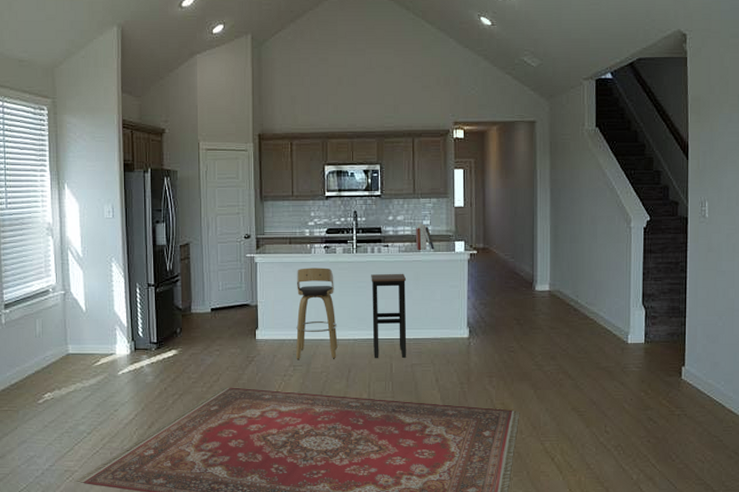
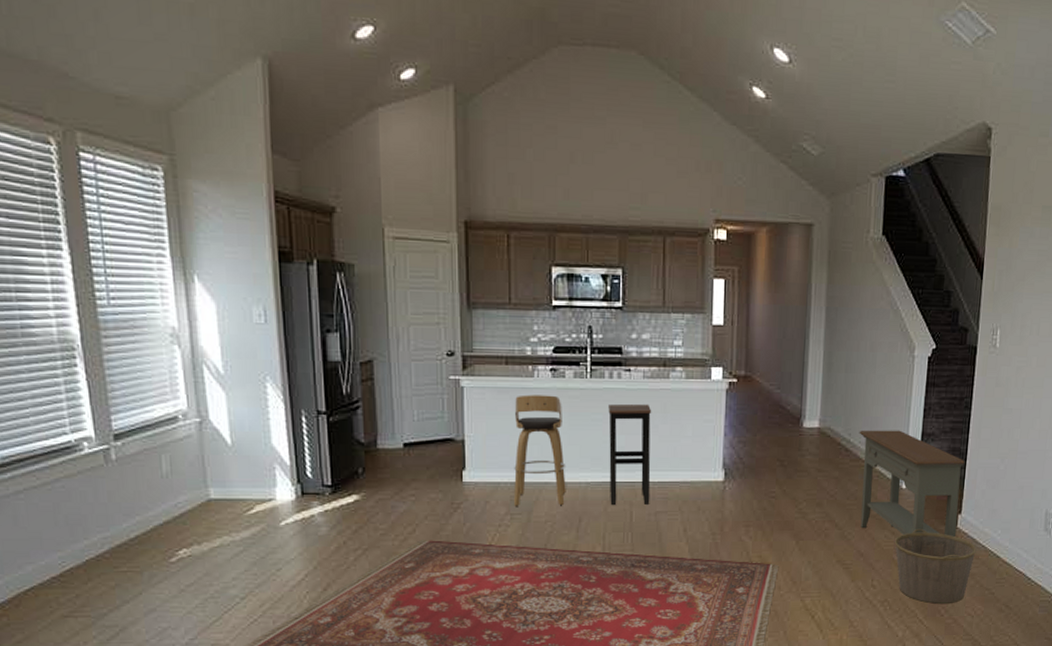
books: present [415,223,434,251] -> none [663,344,687,378]
console table: none [585,292,685,419] -> present [859,430,965,571]
basket: none [623,379,702,450] -> present [894,528,977,605]

